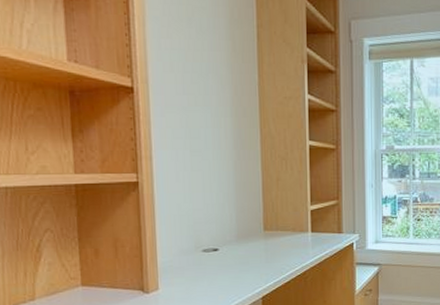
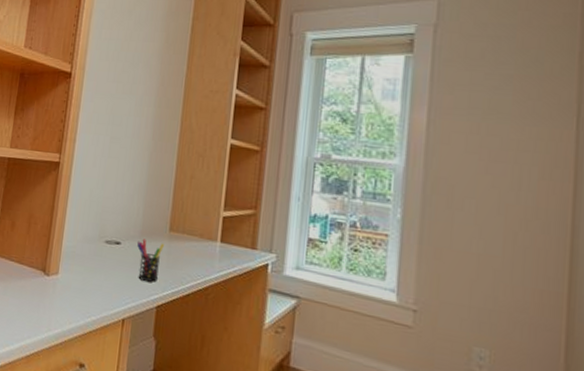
pen holder: none [235,241,261,278] -> present [137,239,164,282]

